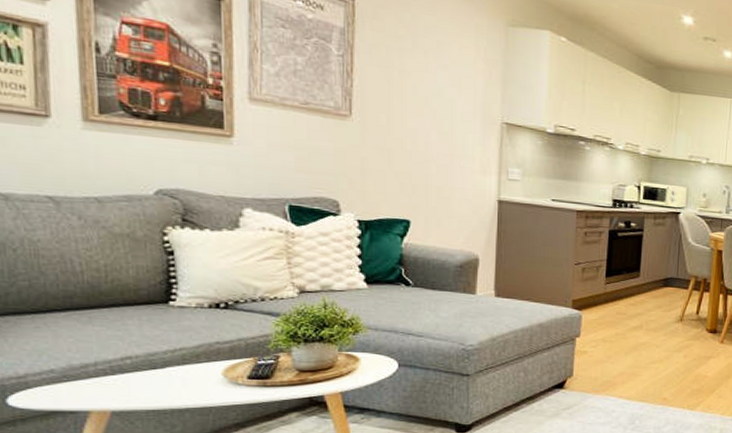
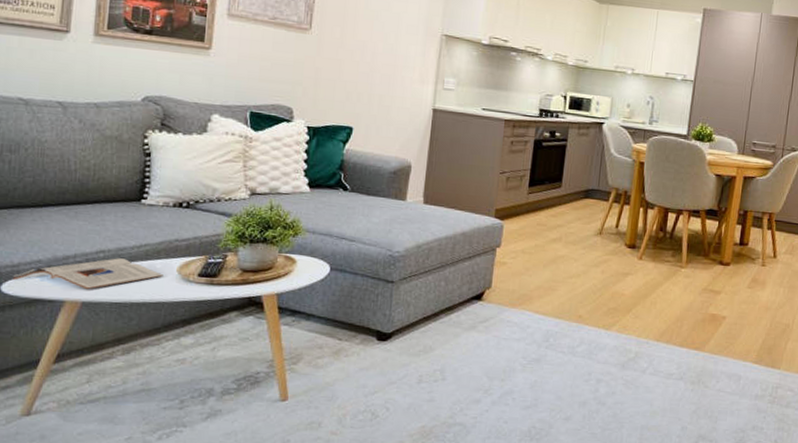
magazine: none [21,364,206,399] -> present [13,258,163,290]

